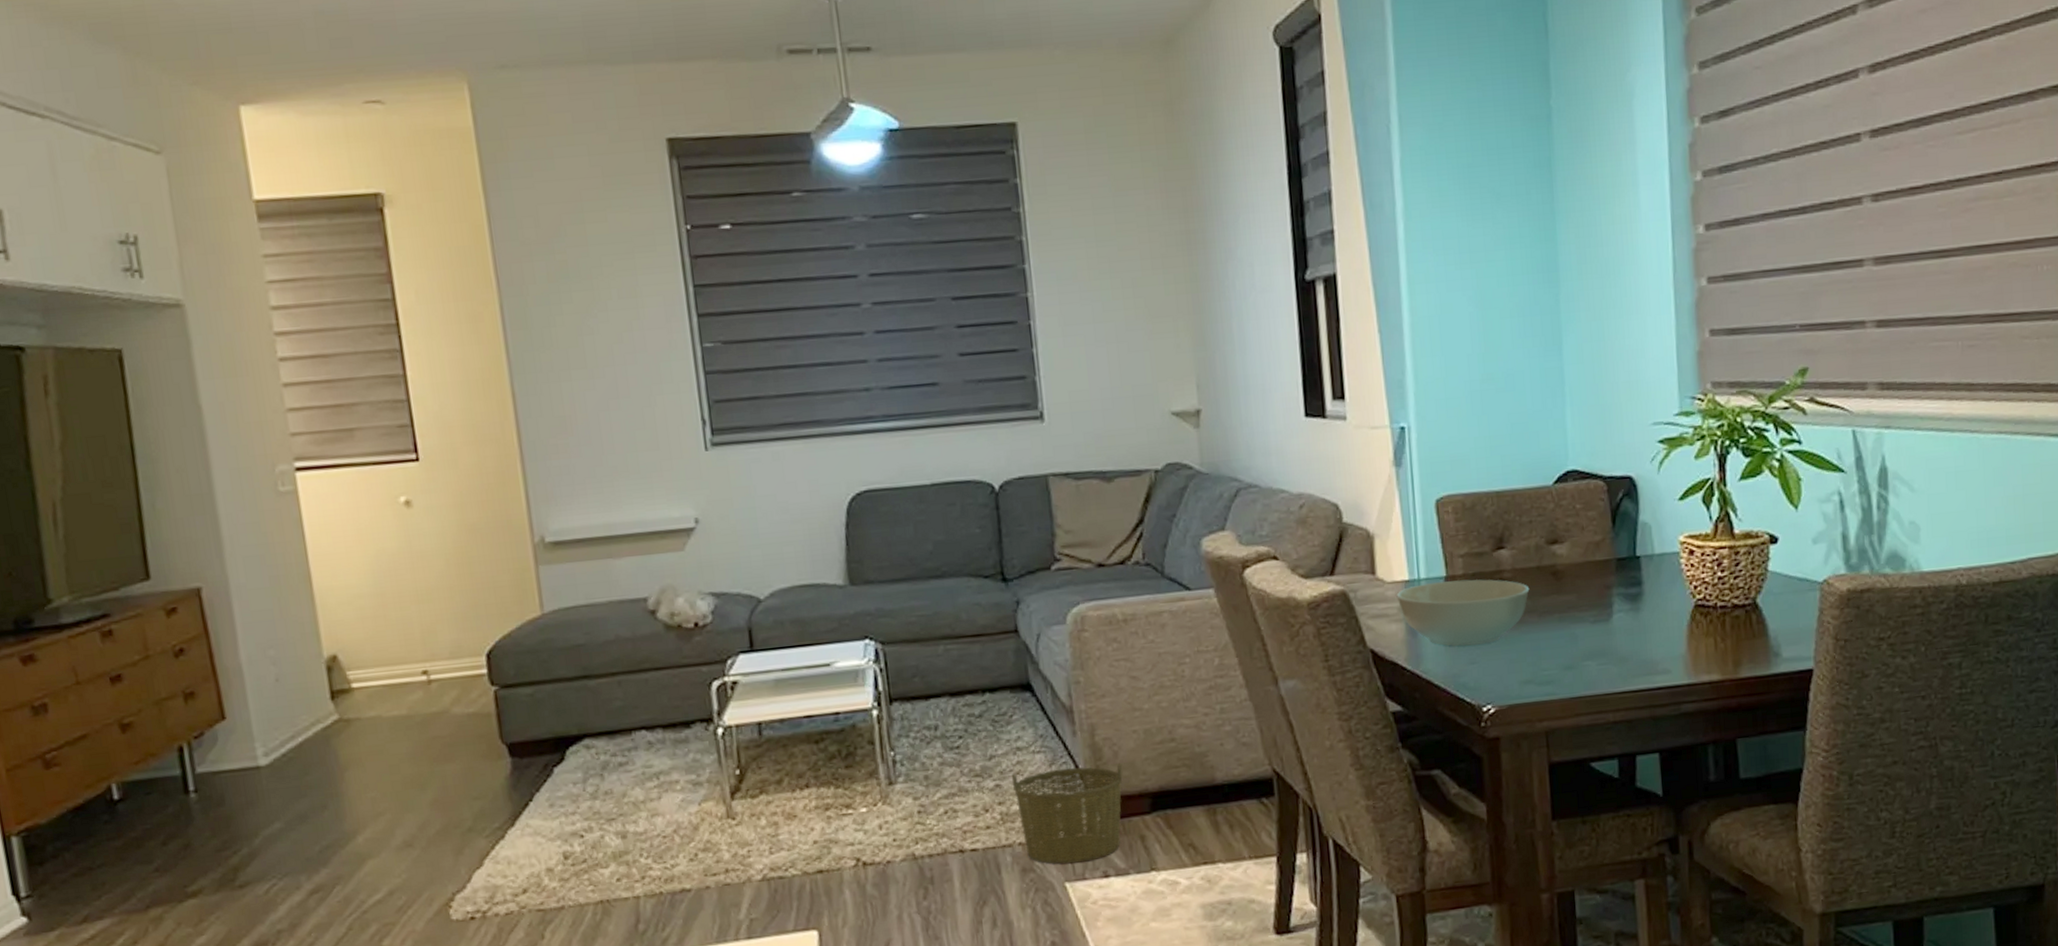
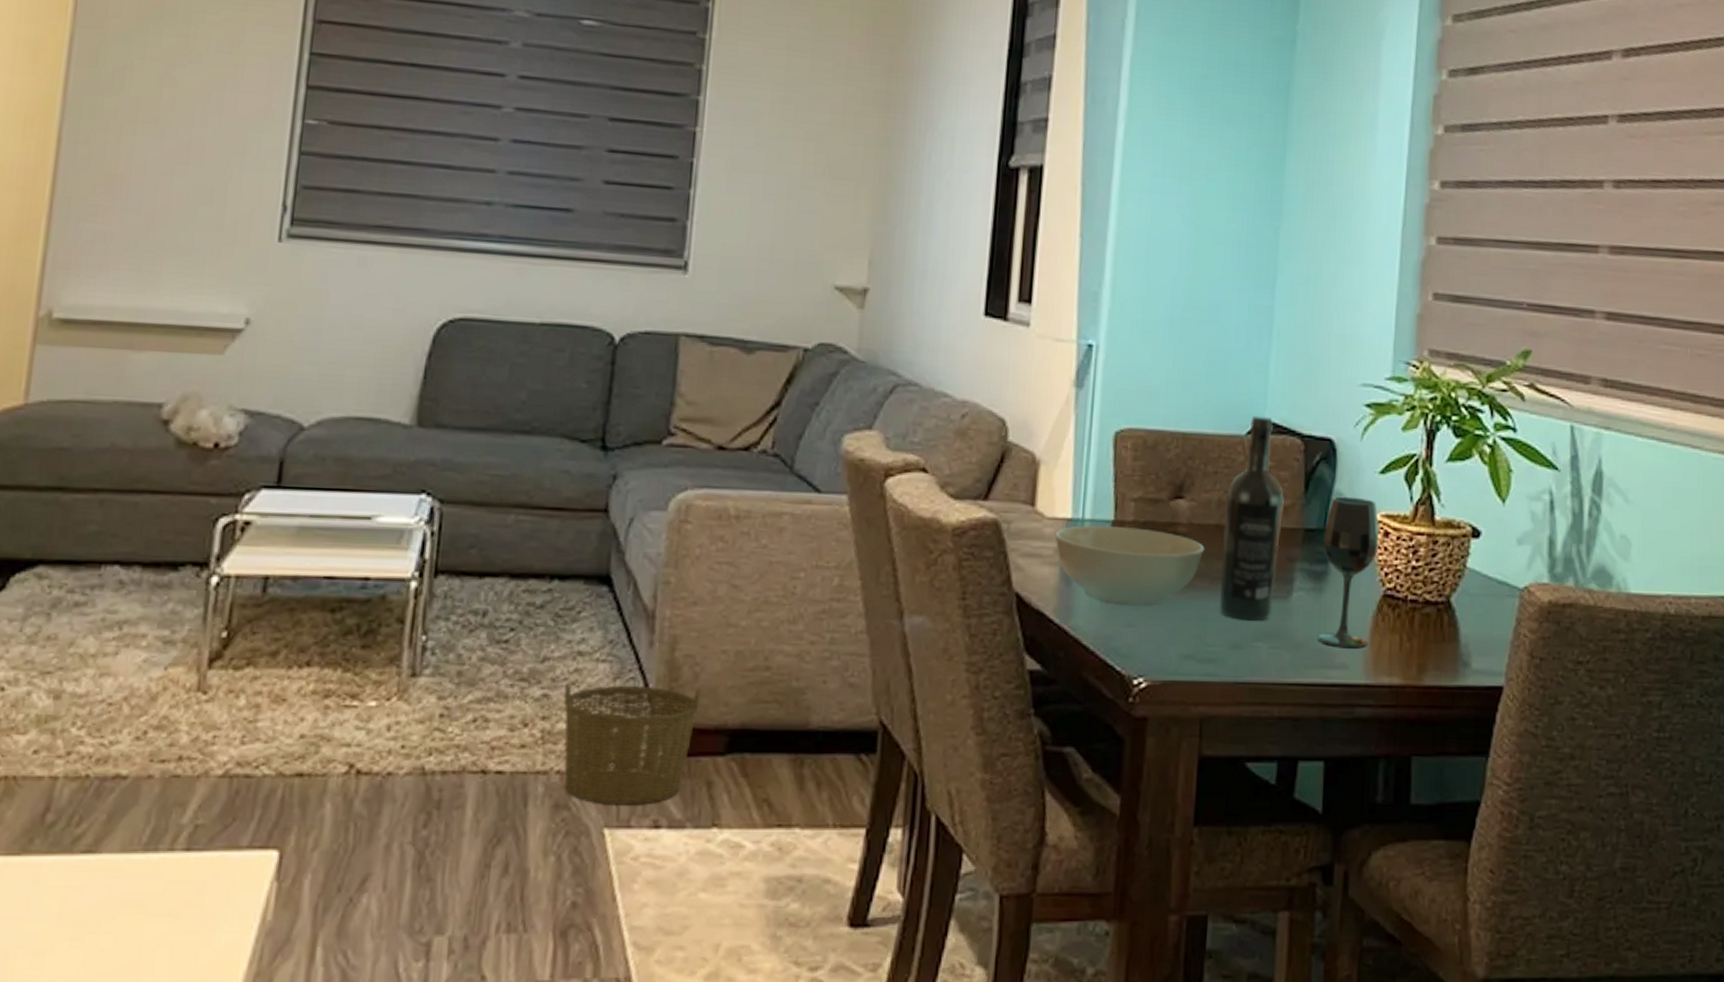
wine bottle: none [1542,465,1597,644] -> present [1219,415,1284,621]
wine glass: none [1634,524,1686,656] -> present [1317,496,1379,649]

